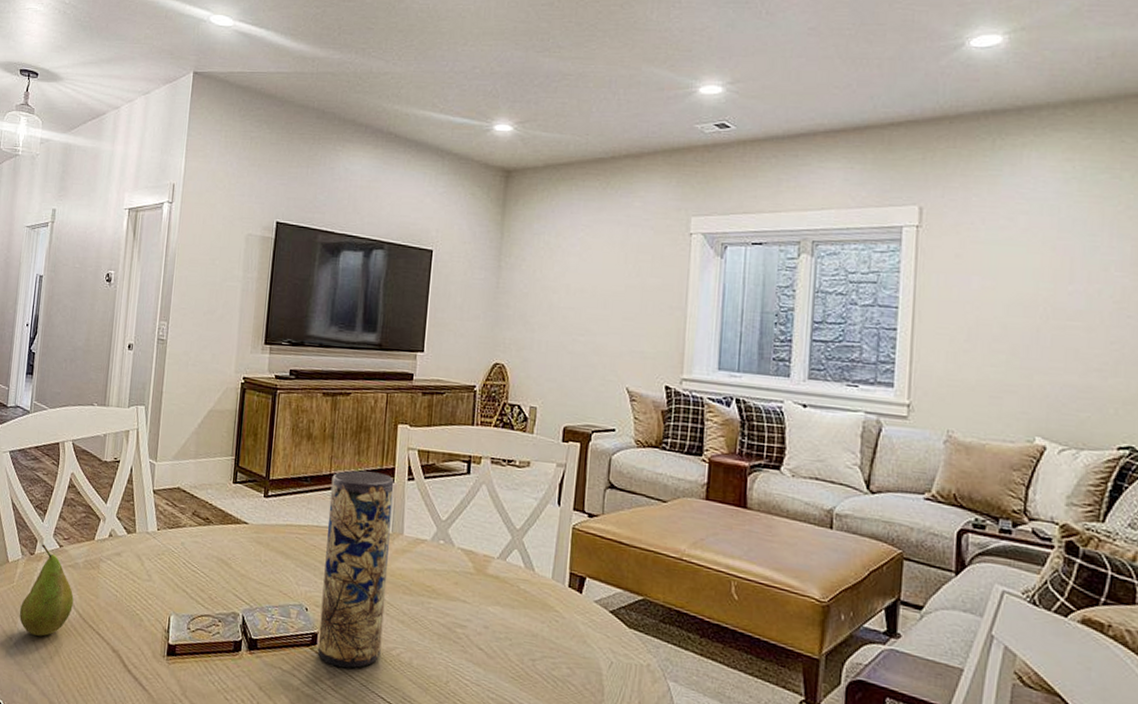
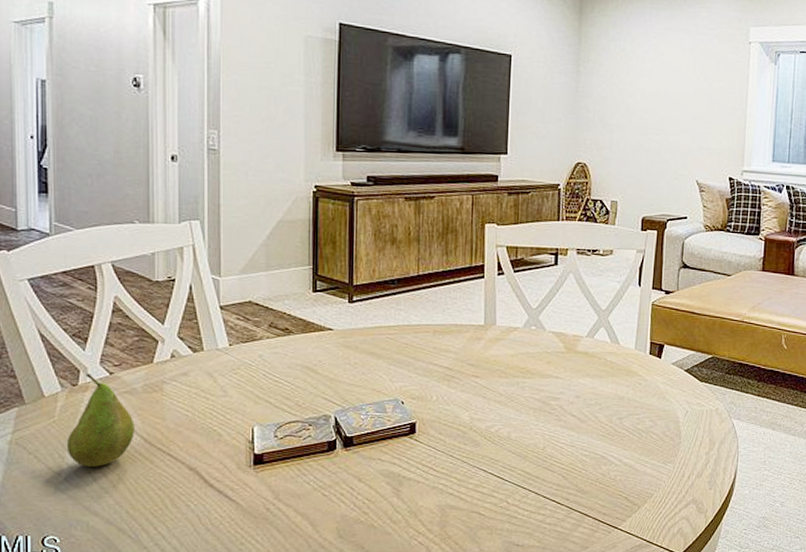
vase: present [317,470,394,668] -> none [416,269,484,449]

